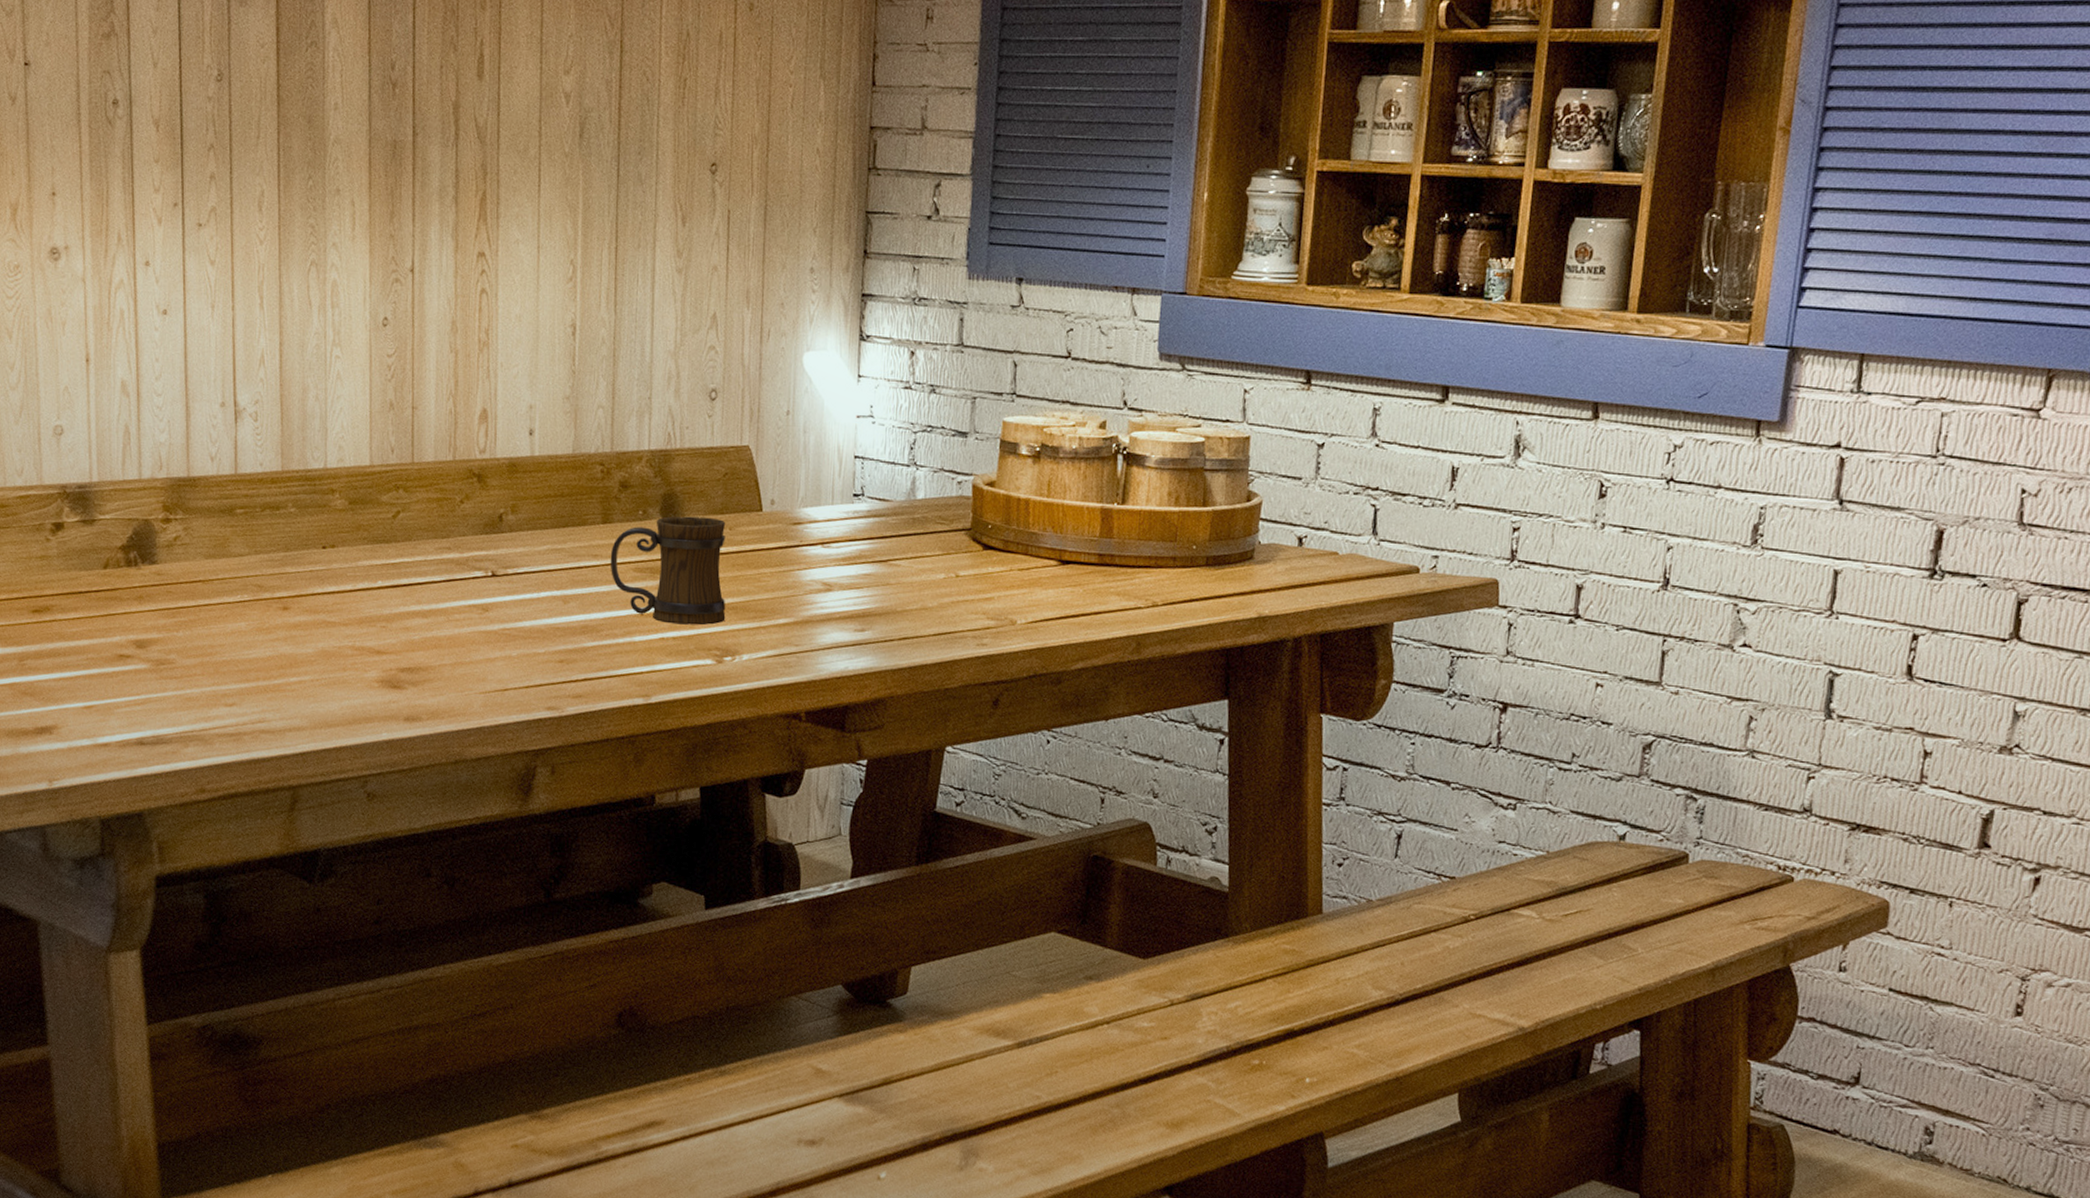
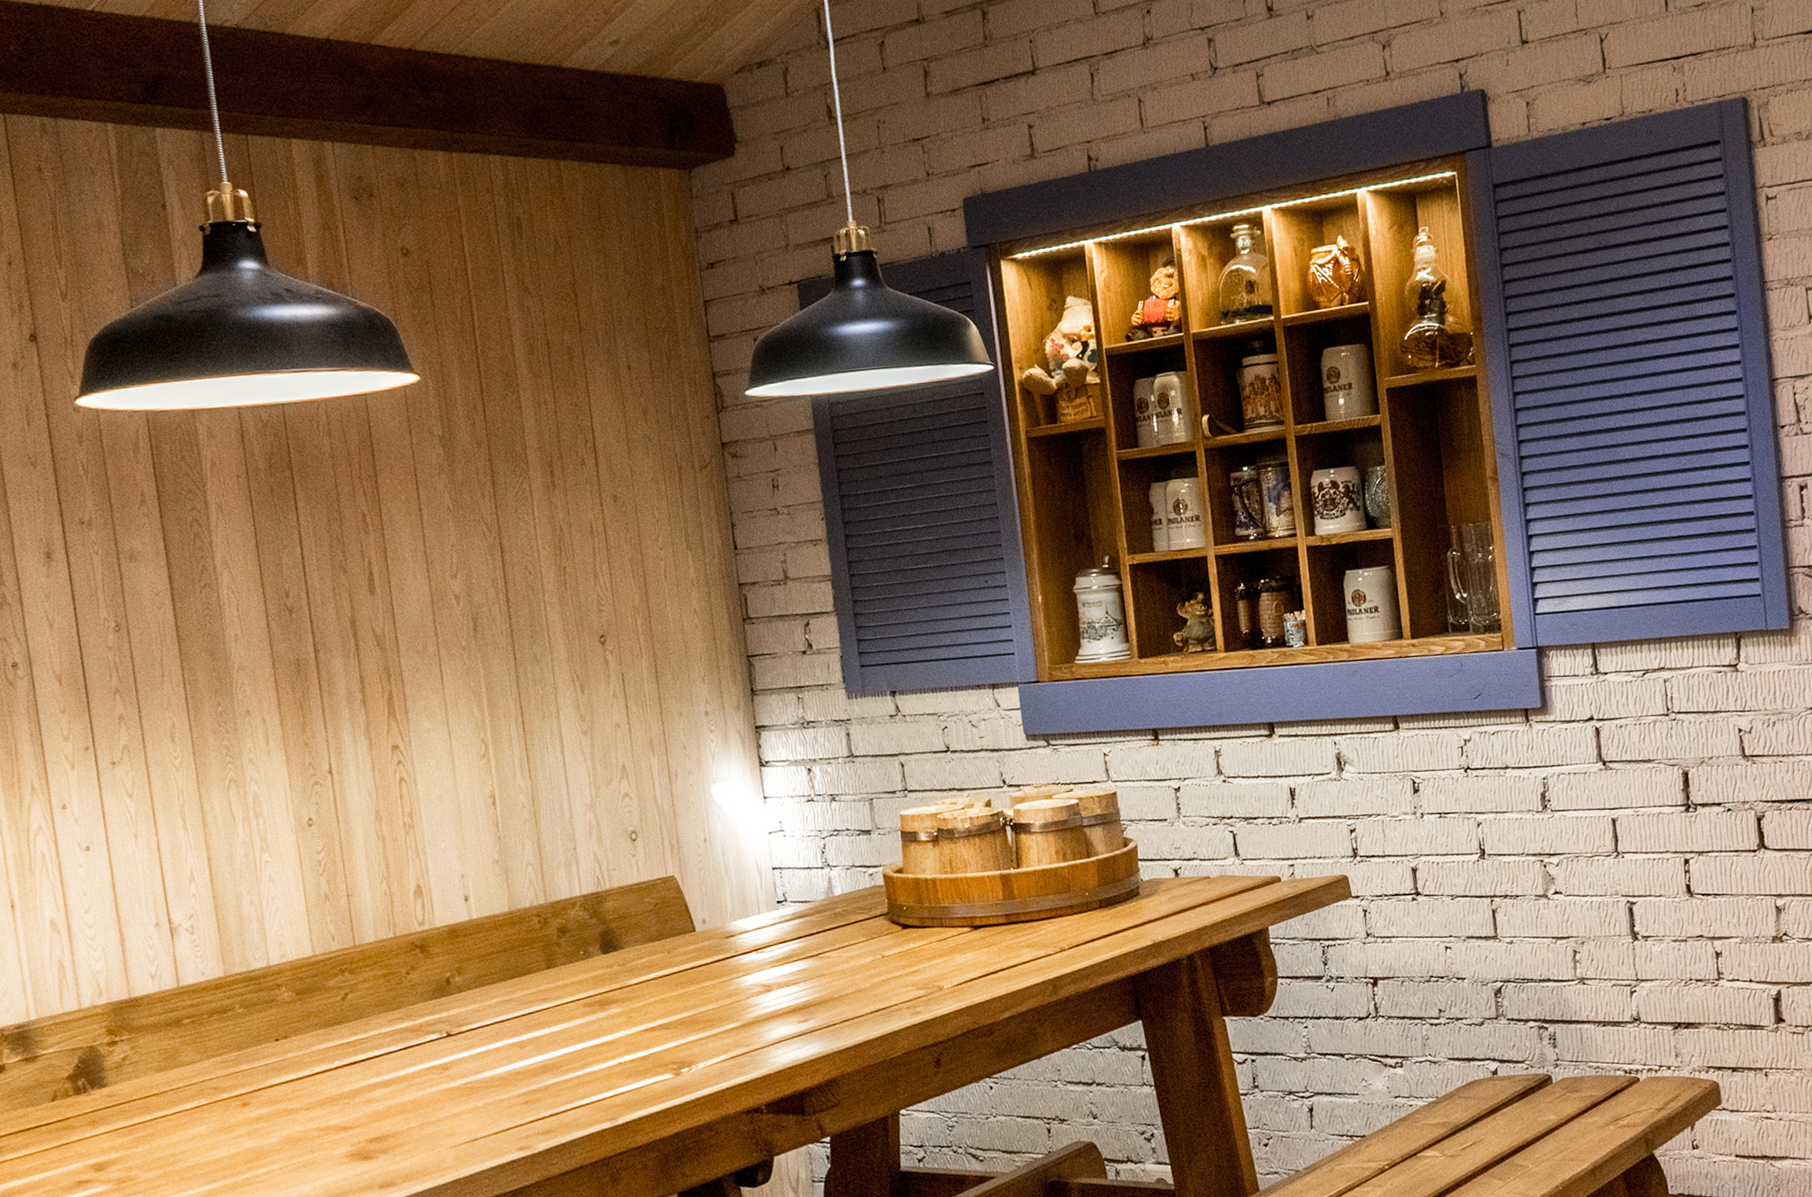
beer mug: present [610,516,726,625] -> none [558,945,677,1049]

